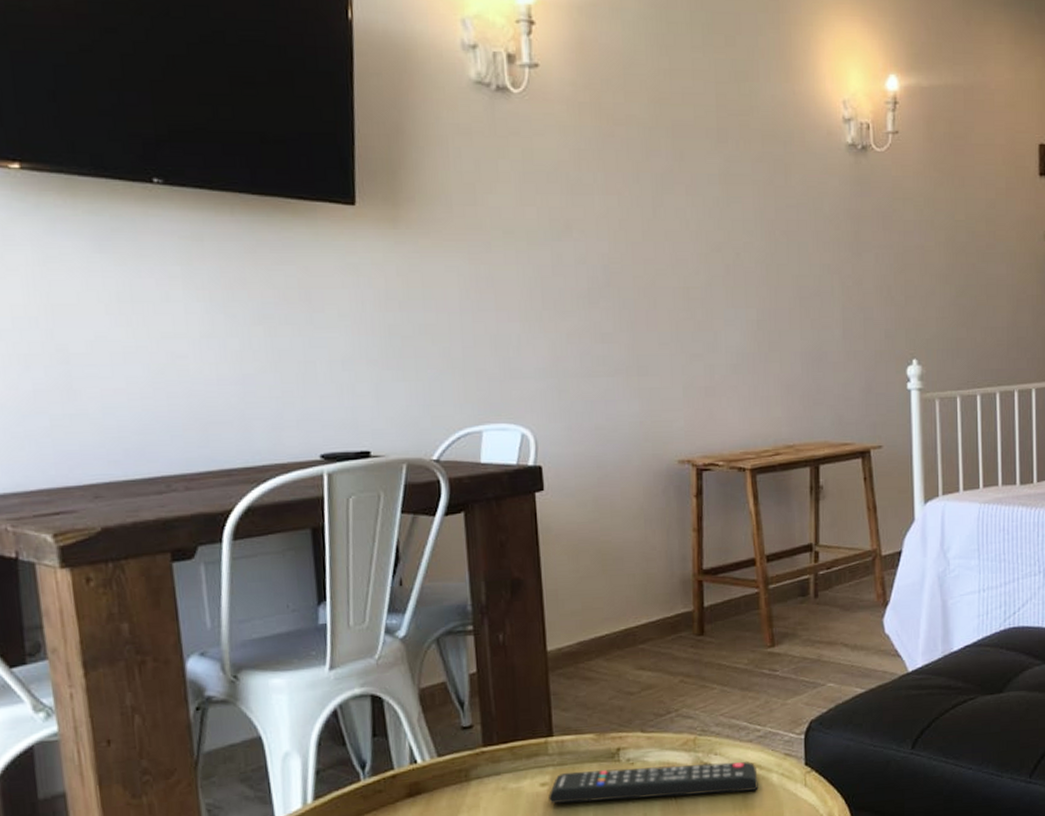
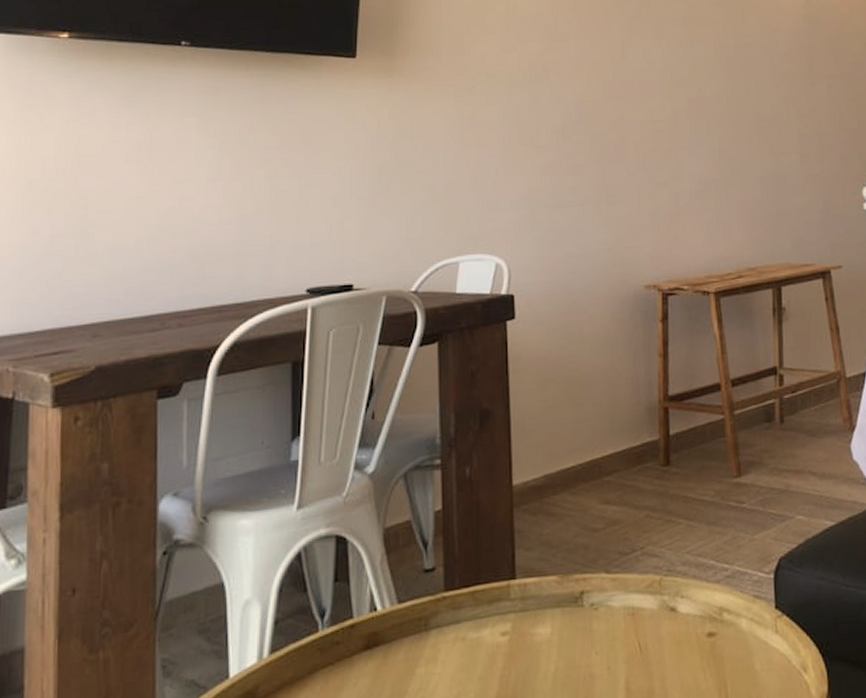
remote control: present [549,762,758,804] -> none [509,605,727,656]

